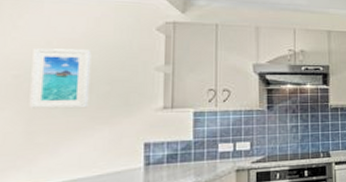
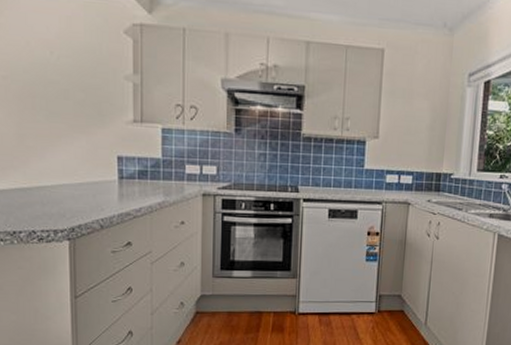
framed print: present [29,48,92,110] -> none [16,49,67,115]

